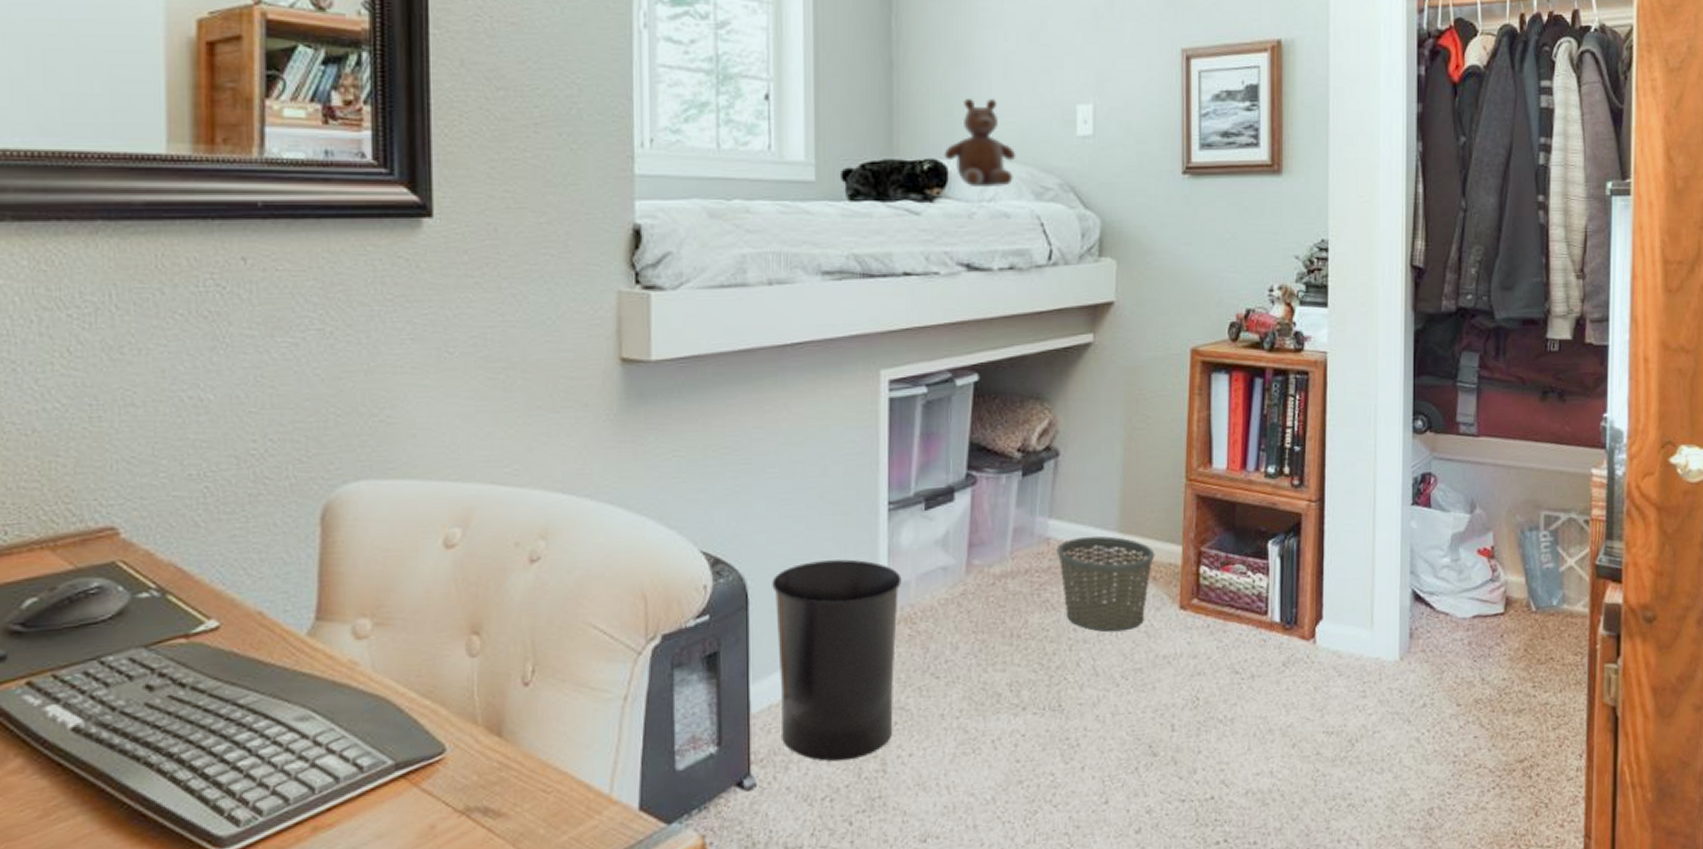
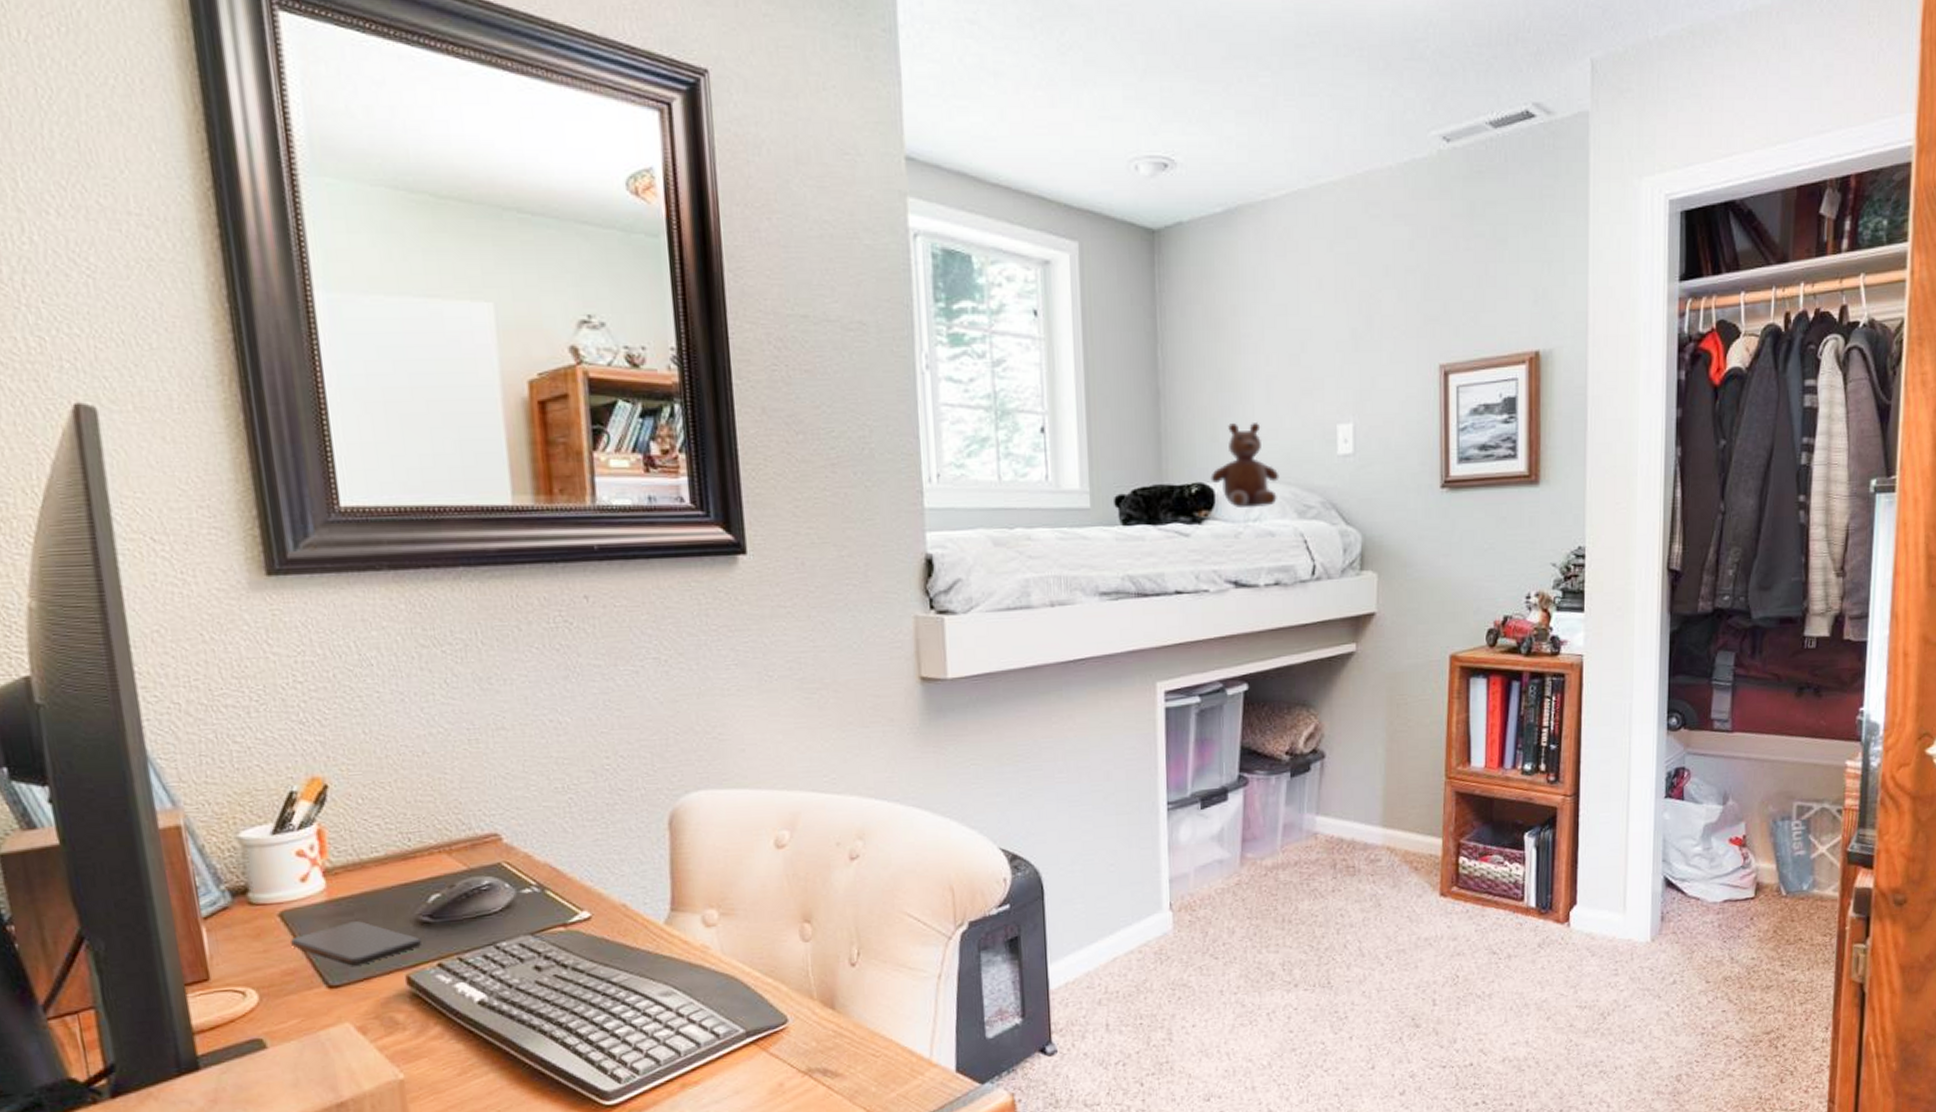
waste bin: present [772,559,902,761] -> none [1064,854,1181,1031]
basket: present [1056,536,1155,632] -> none [1324,830,1417,917]

